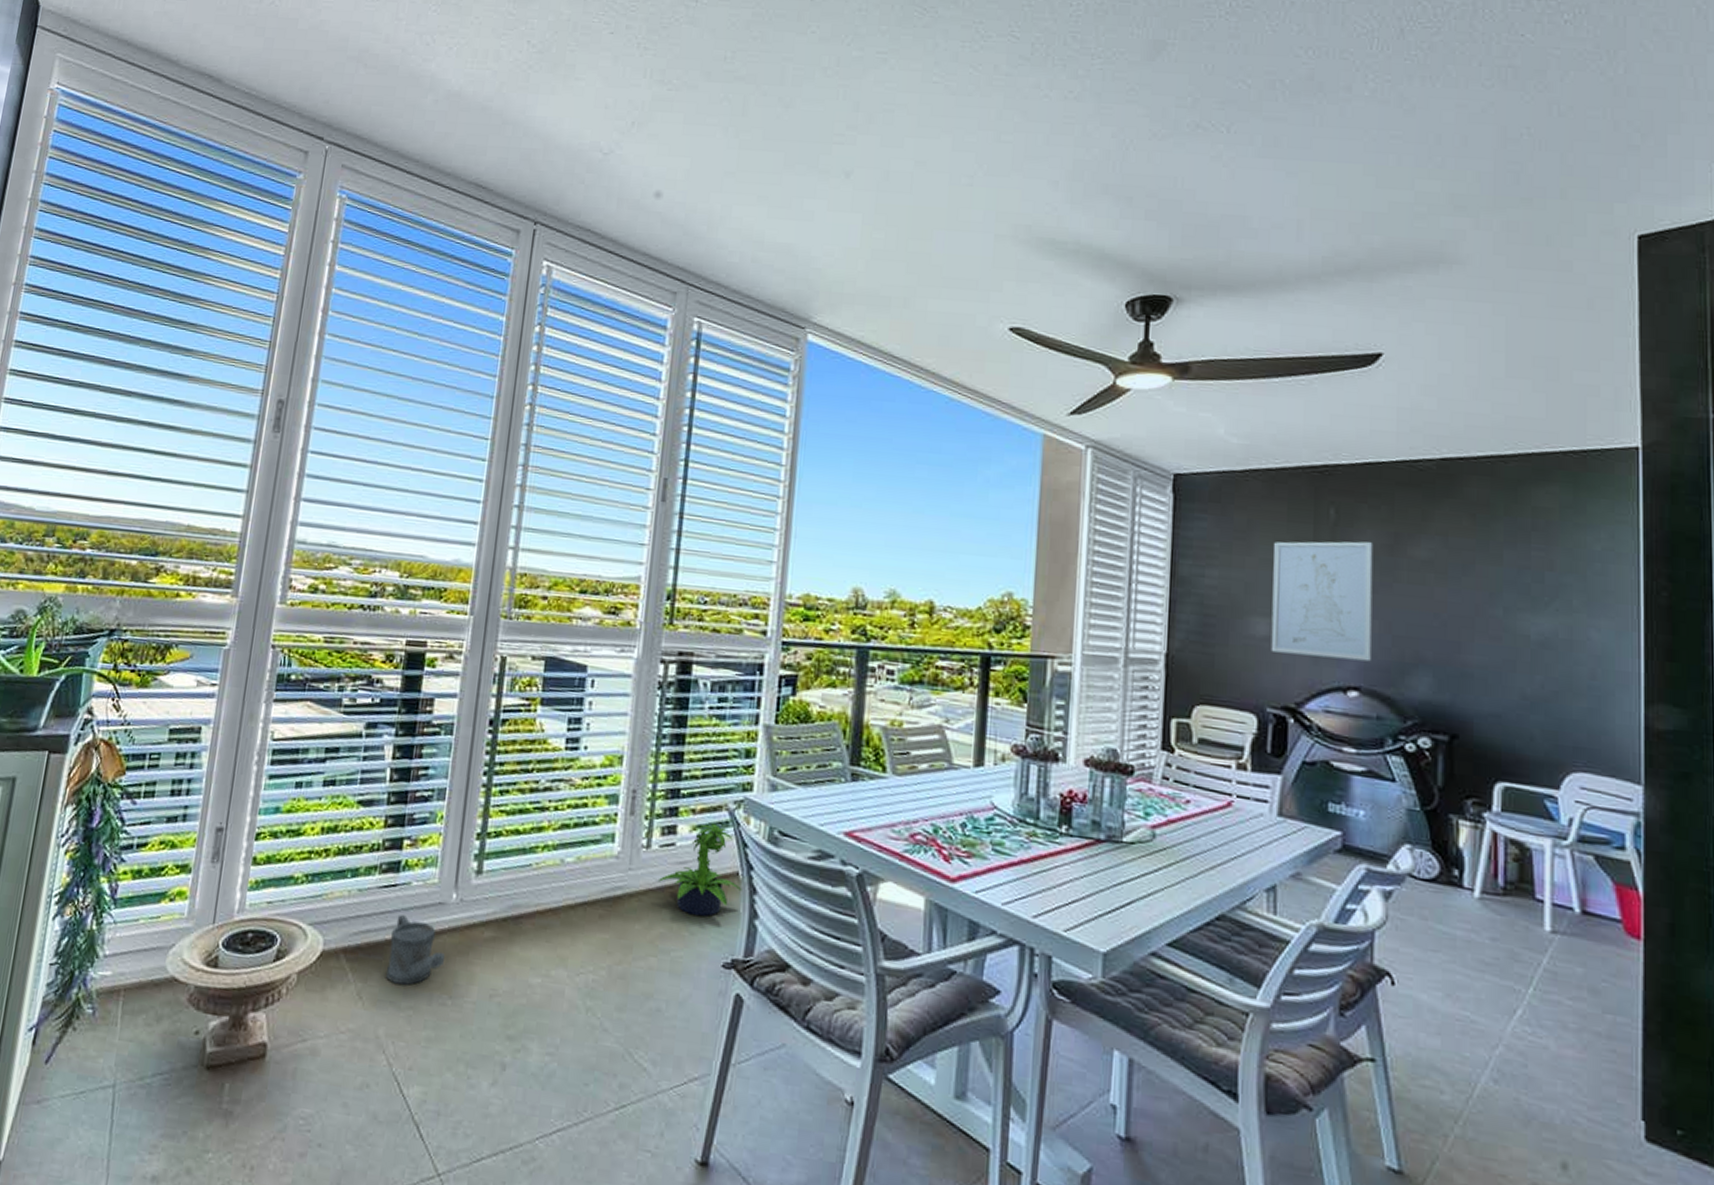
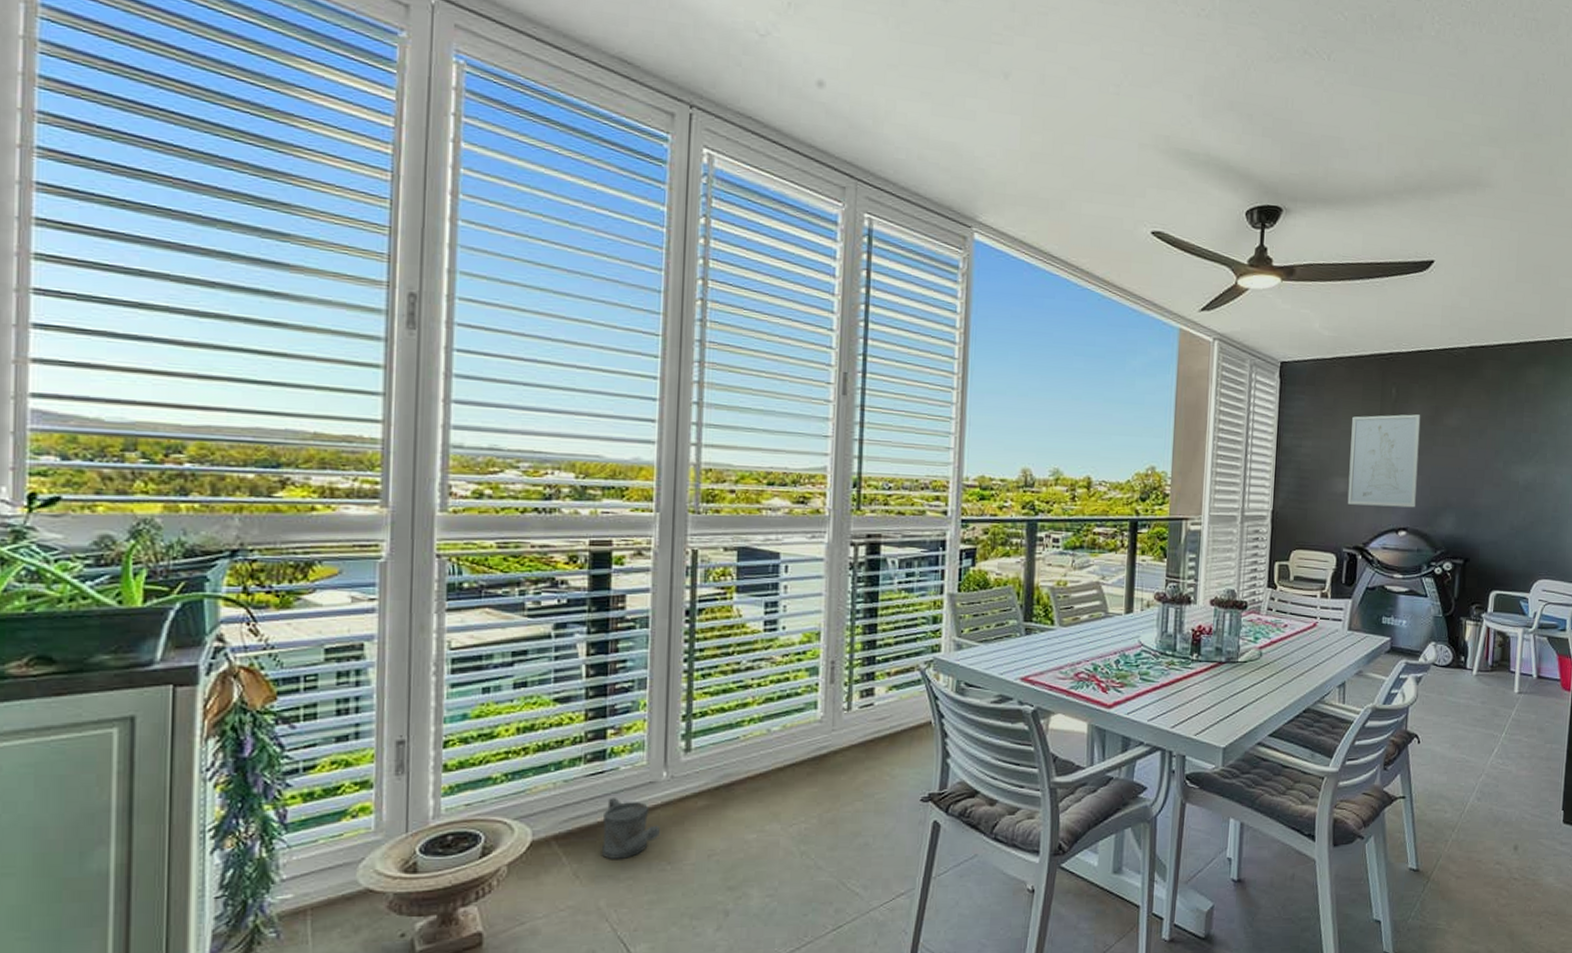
potted plant: present [659,823,742,916] -> none [860,682,935,761]

